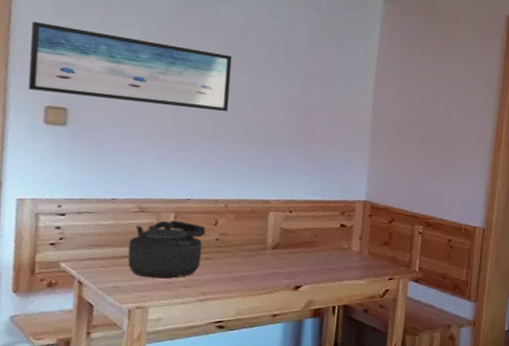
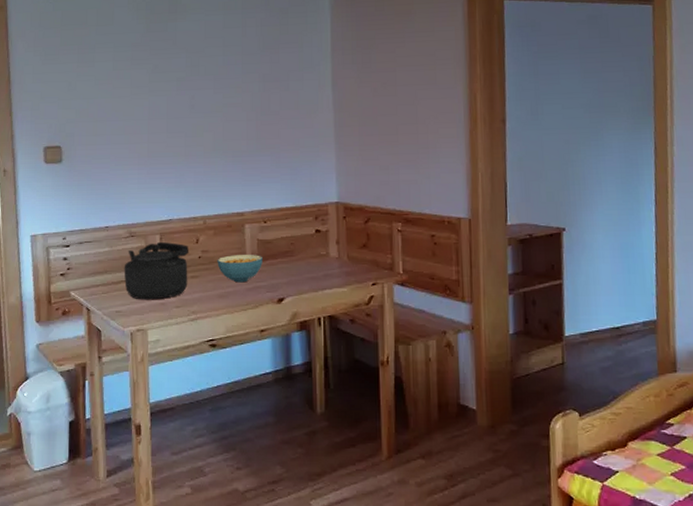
wall art: present [28,21,233,112] -> none [26,71,196,134]
cereal bowl: none [235,240,284,268] -> present [217,255,262,283]

